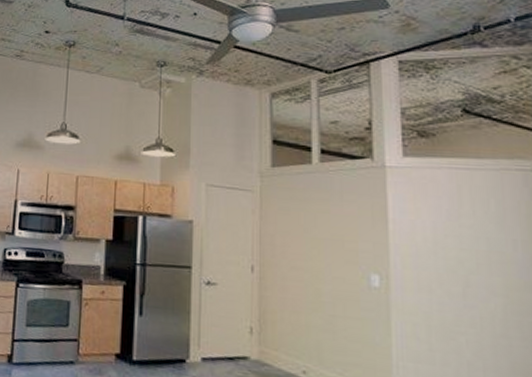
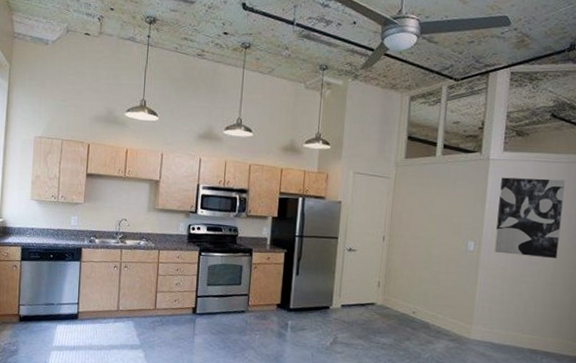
wall art: none [406,189,505,302] -> present [493,177,565,259]

